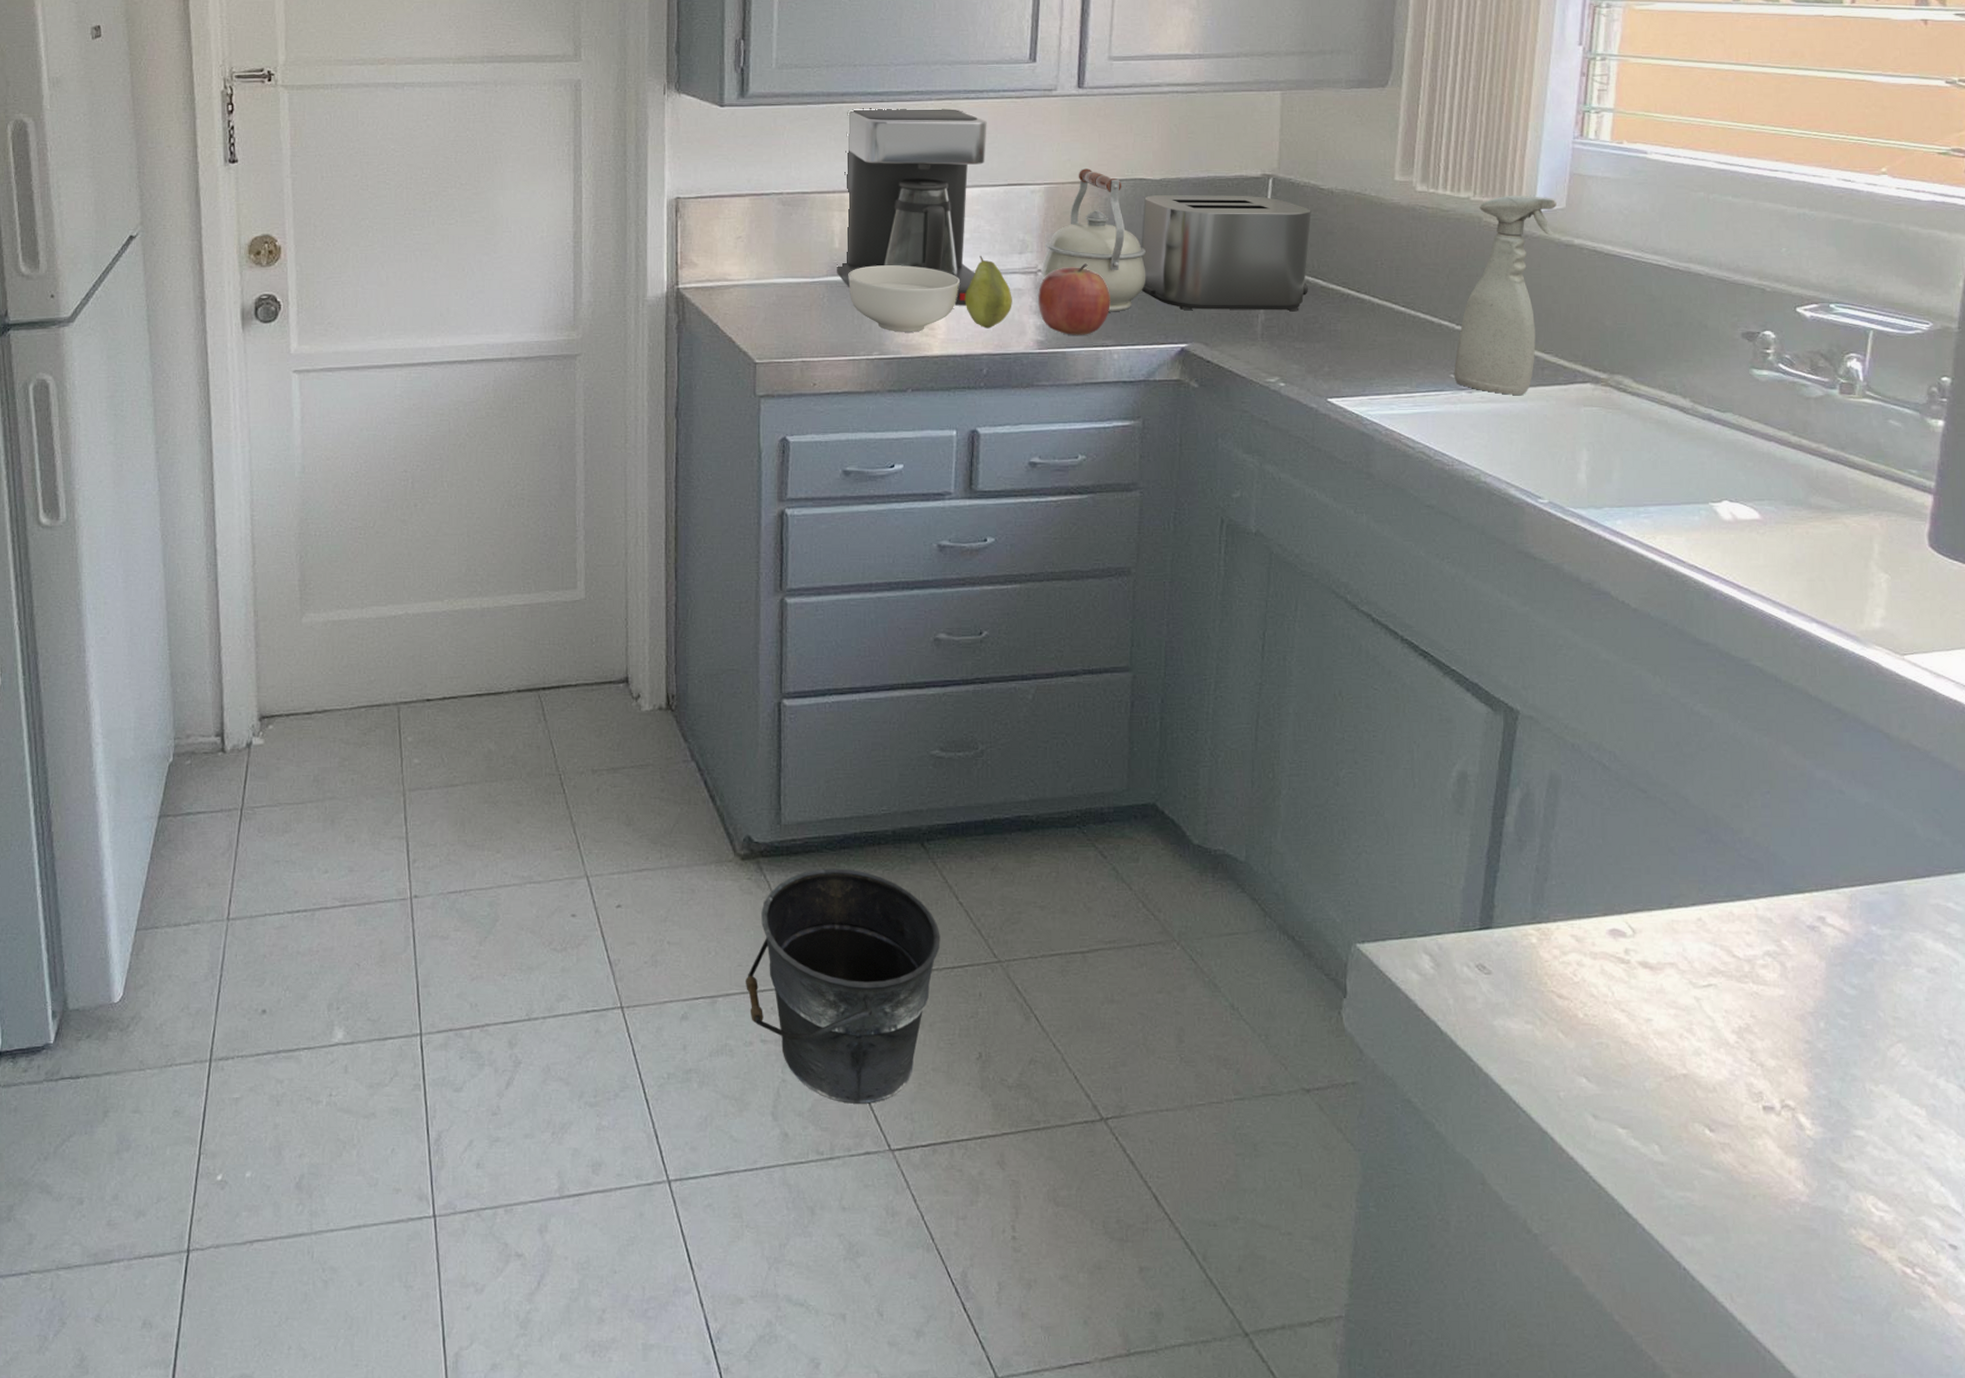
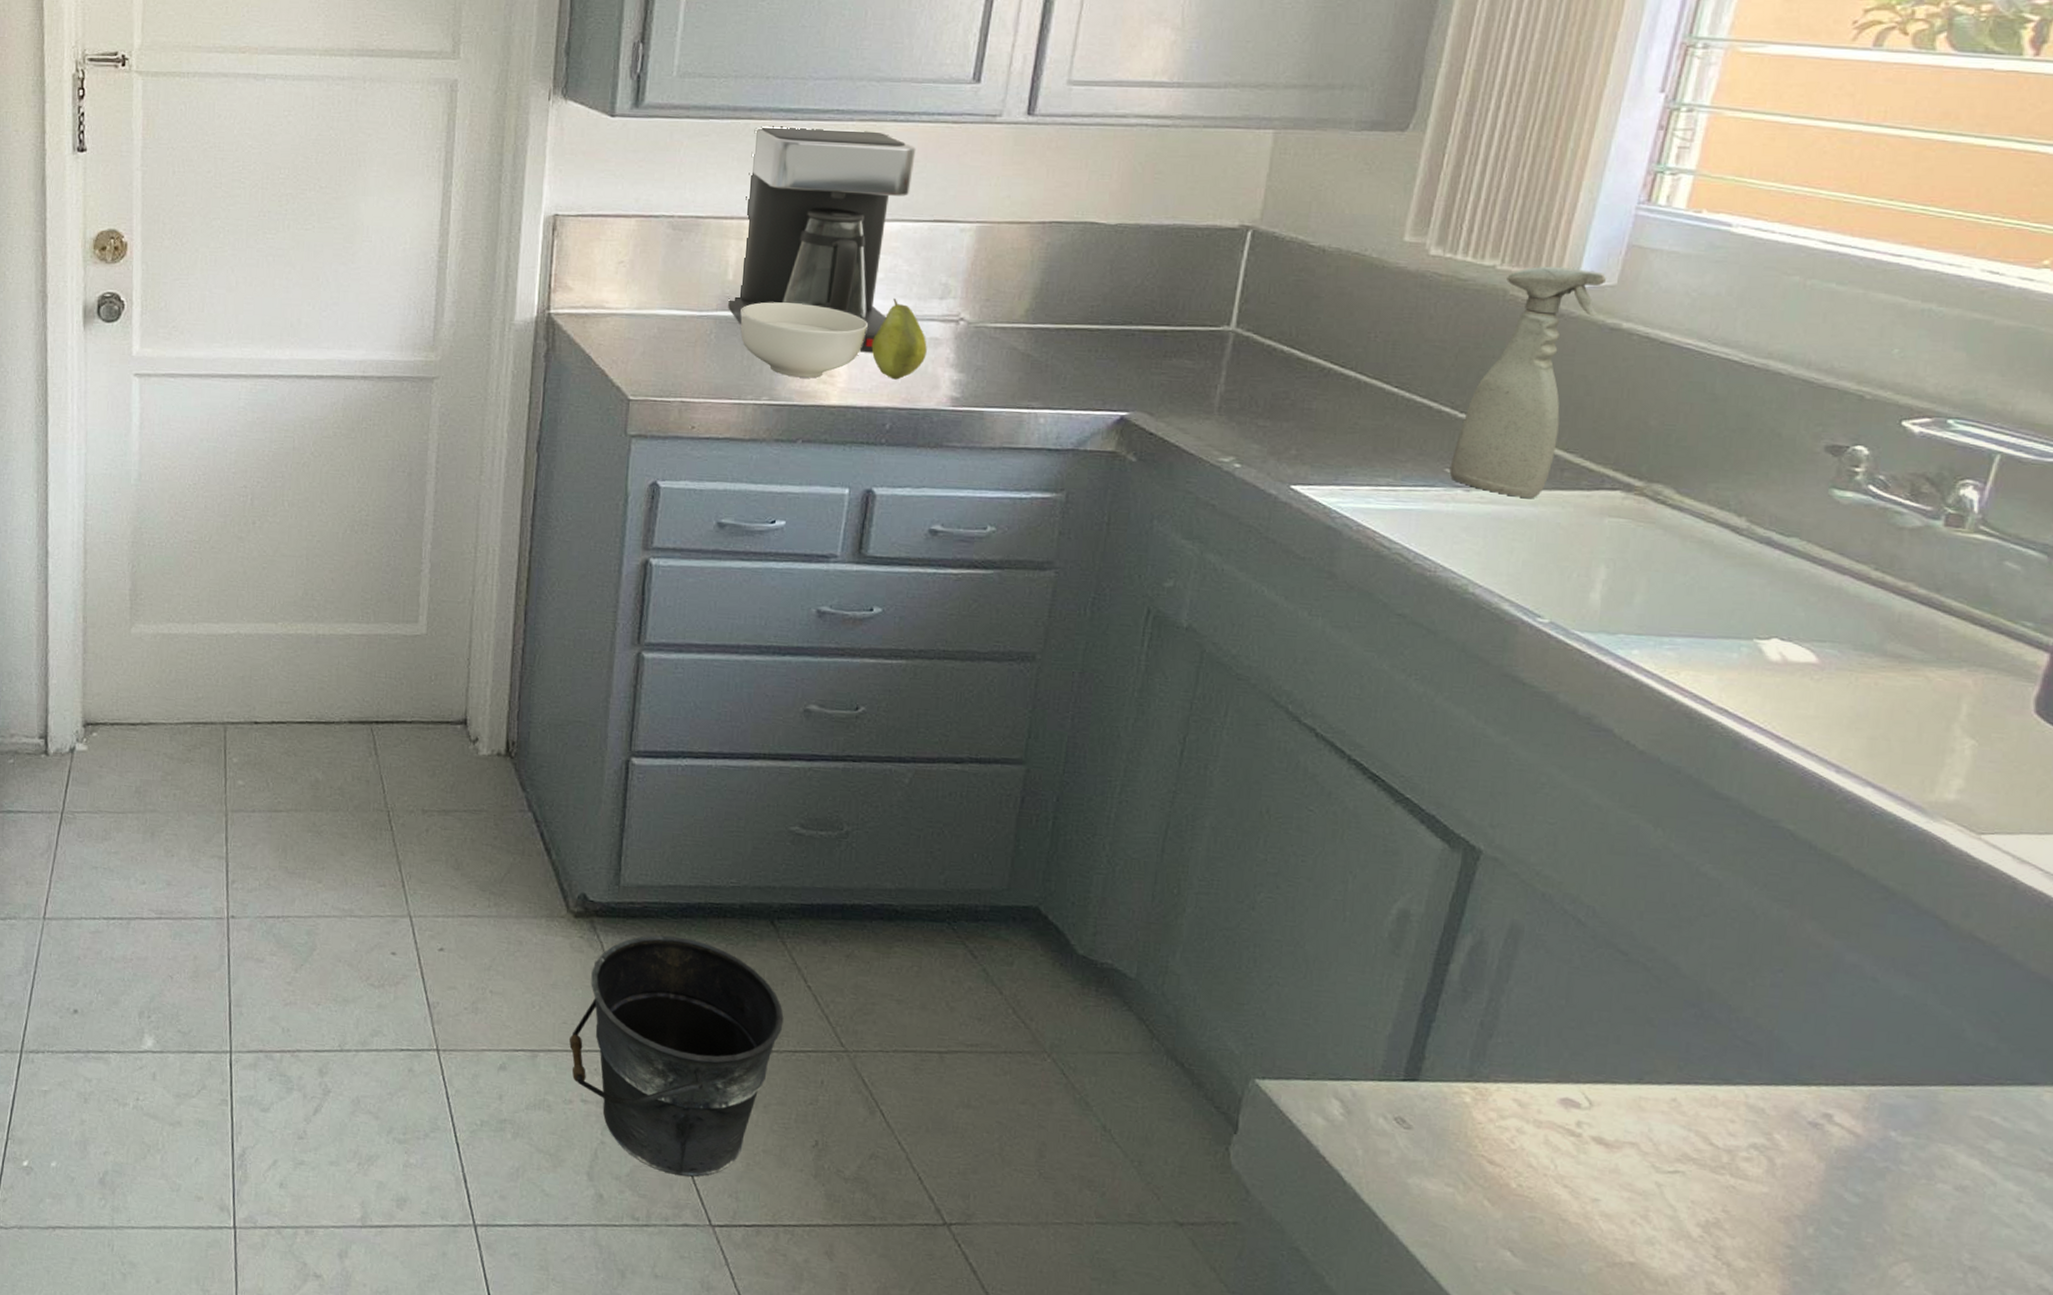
fruit: present [1038,263,1111,335] -> none [957,314,1043,395]
kettle: present [1041,168,1146,312] -> none [963,207,1090,371]
toaster: present [1141,195,1311,311] -> none [1079,242,1296,383]

